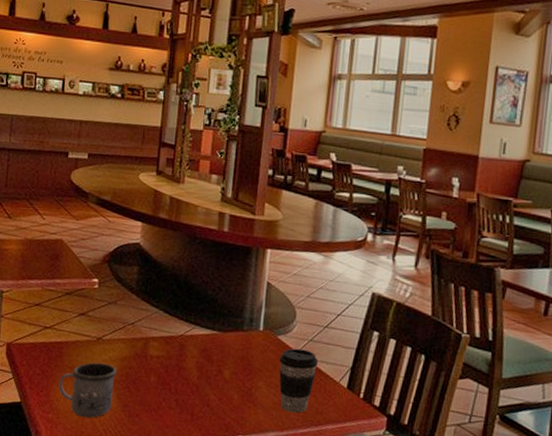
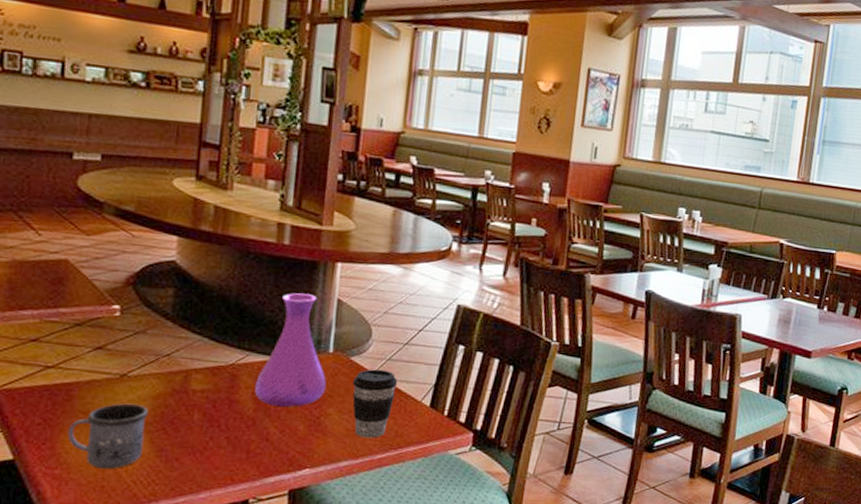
vase: none [199,275,257,378] -> present [255,293,327,407]

